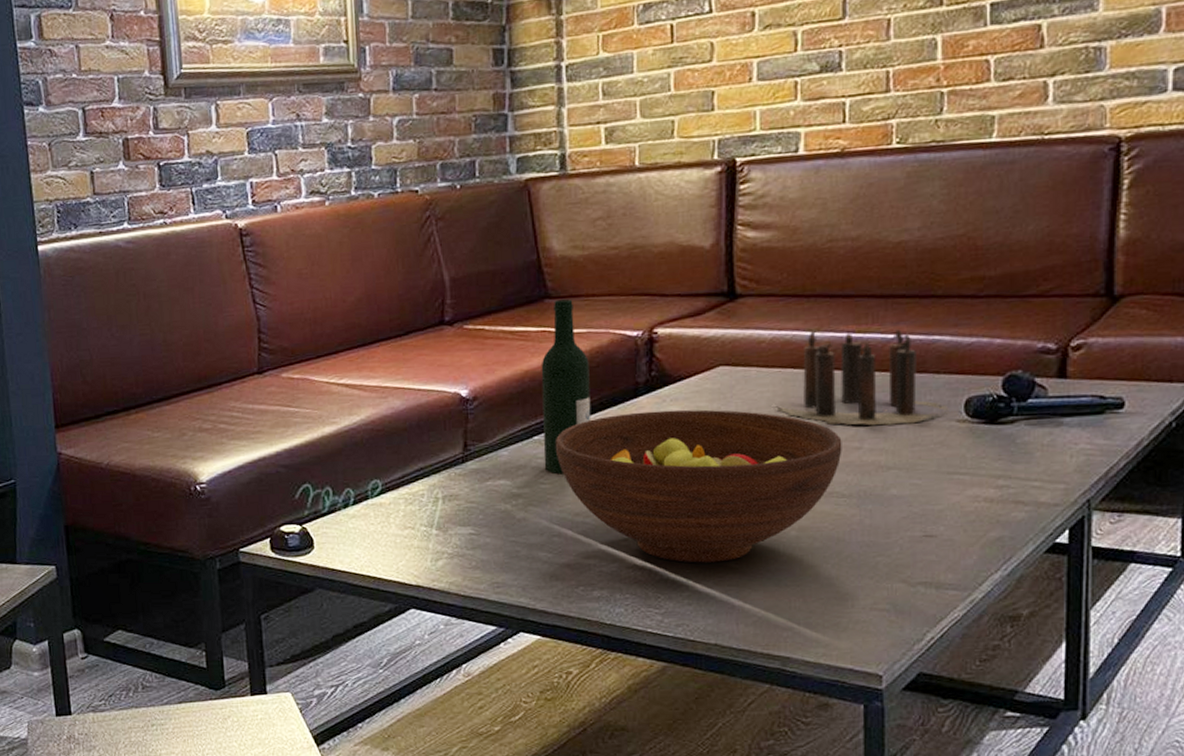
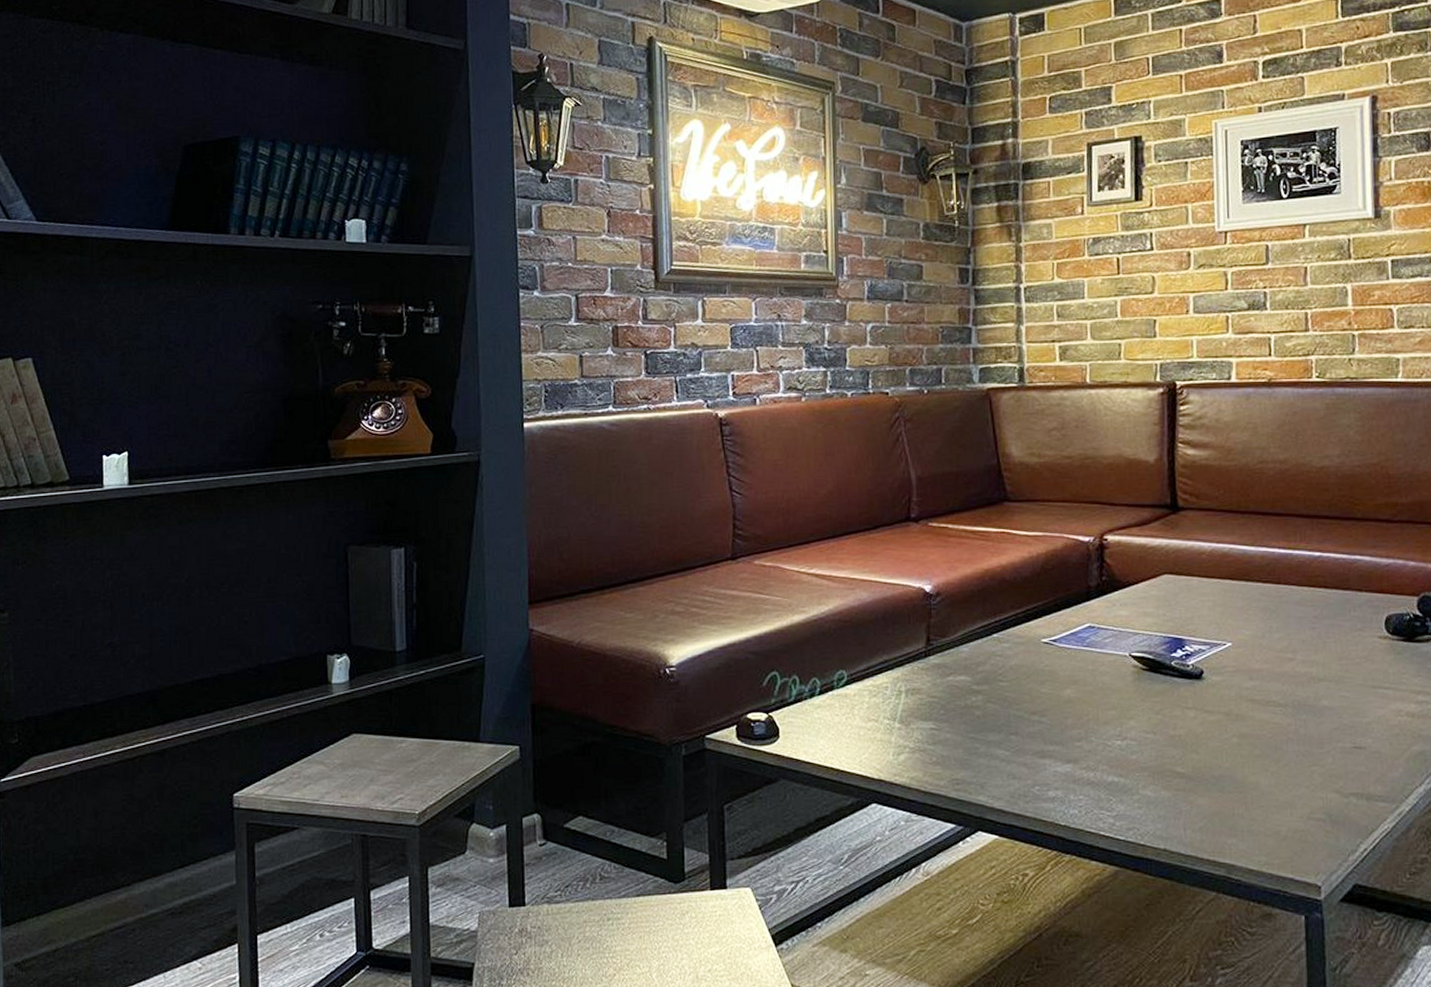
wine bottle: present [541,299,591,475] -> none [1000,503,1047,673]
fruit bowl: present [555,409,842,563] -> none [1012,614,1278,767]
candle: present [776,329,949,426] -> none [1216,544,1372,639]

